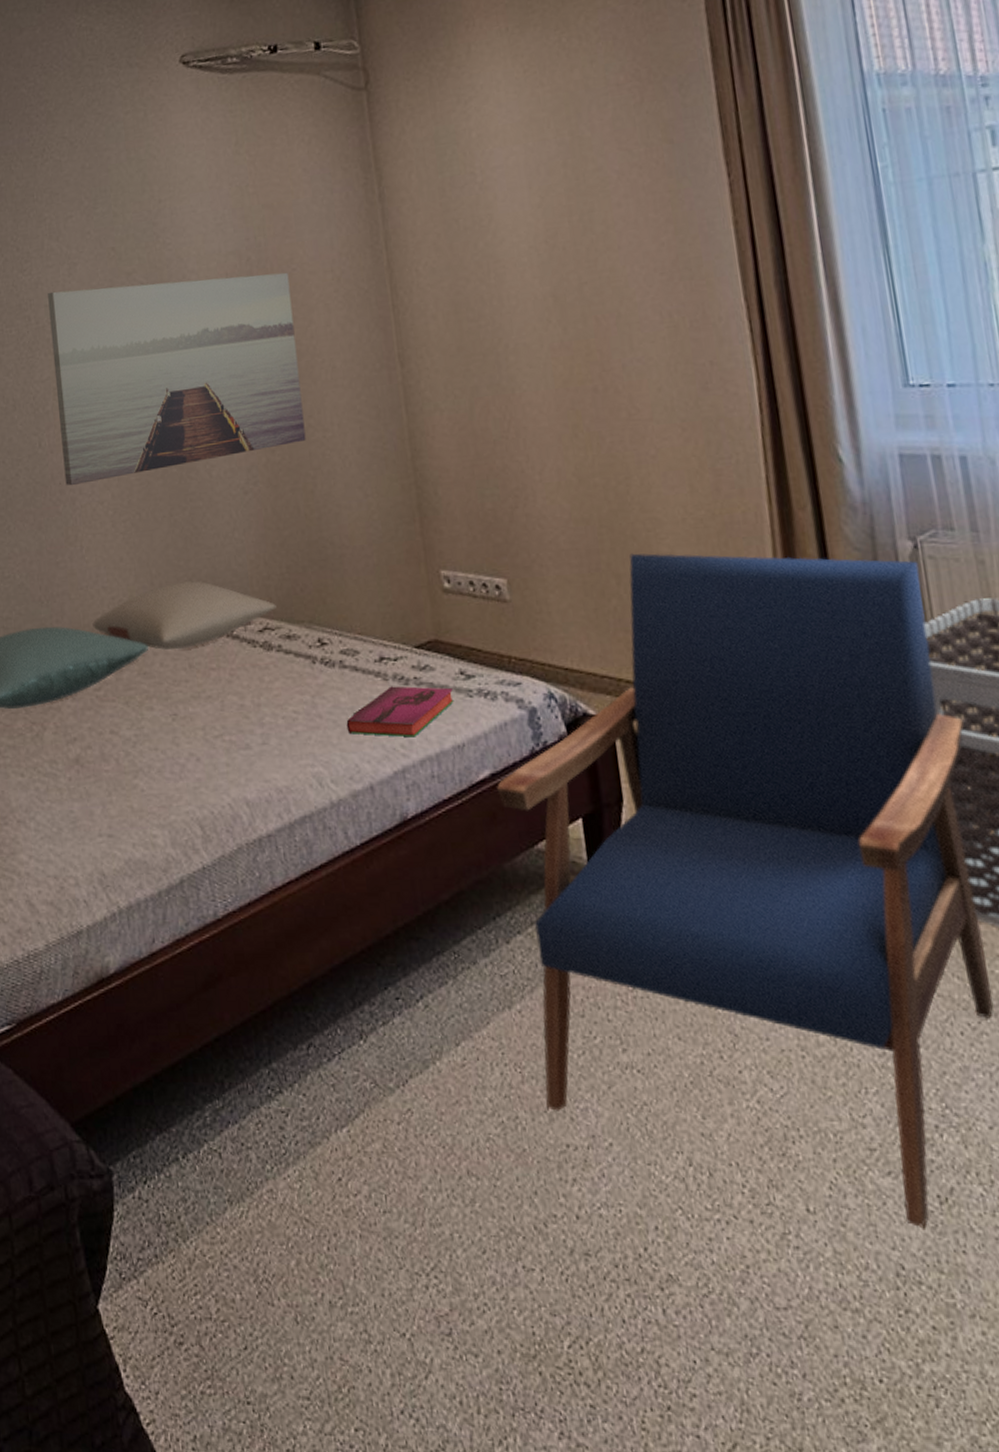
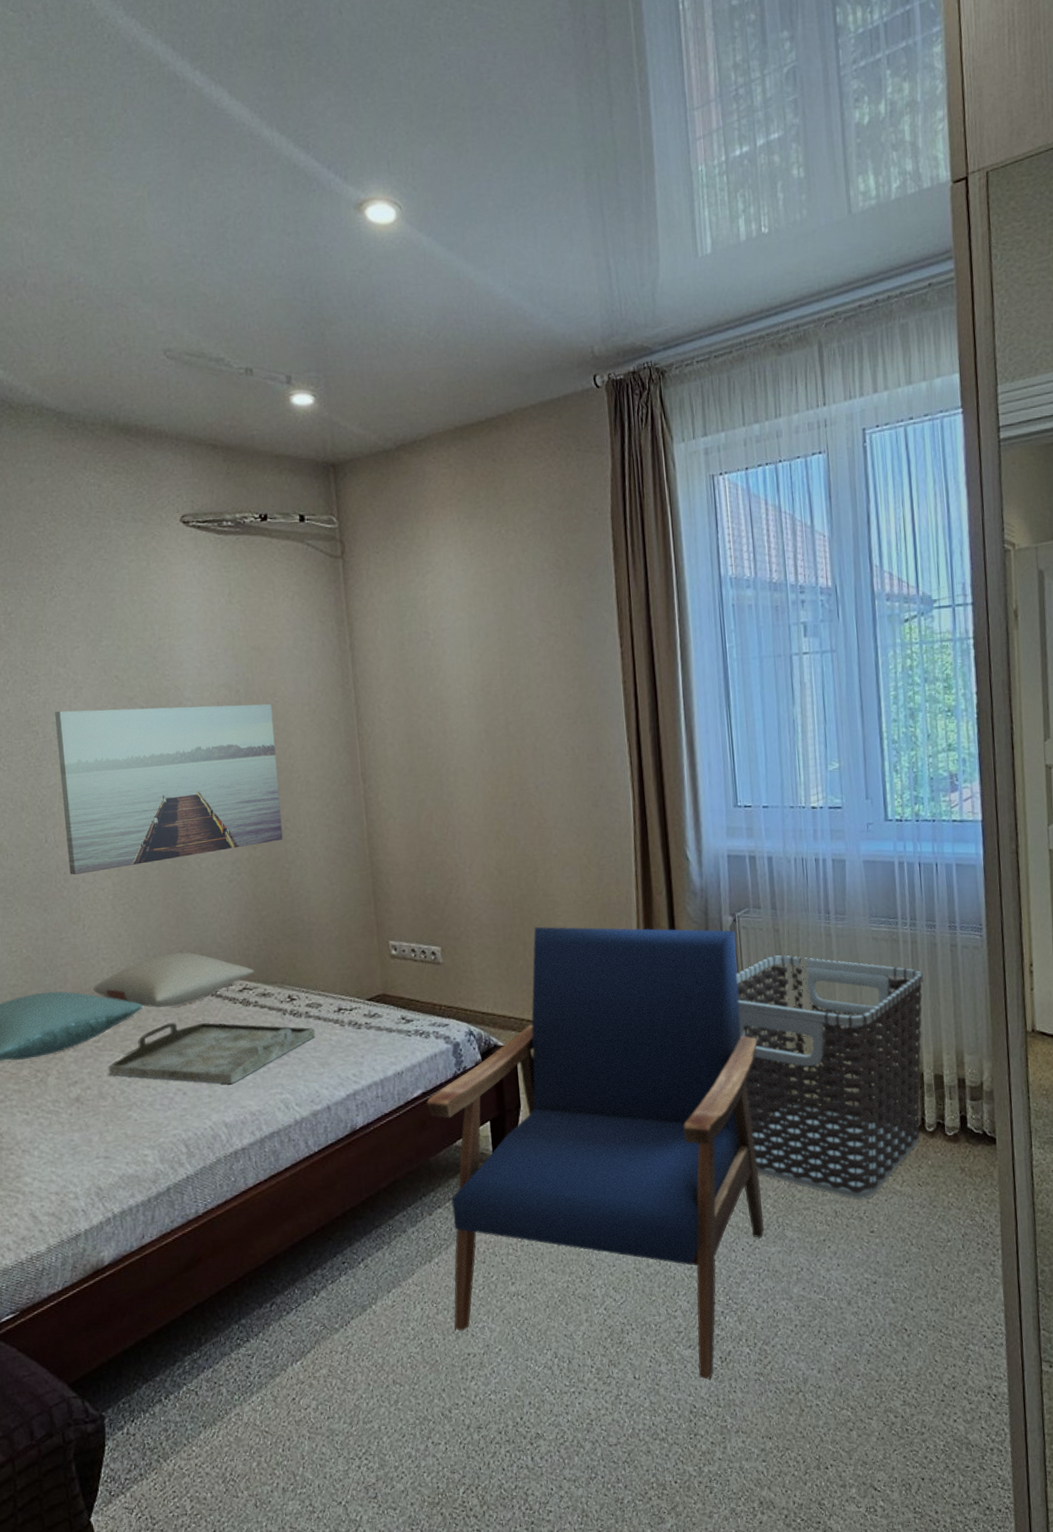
serving tray: none [111,668,353,751] -> present [108,1022,316,1085]
hardback book: present [346,686,454,738] -> none [309,1030,396,1069]

